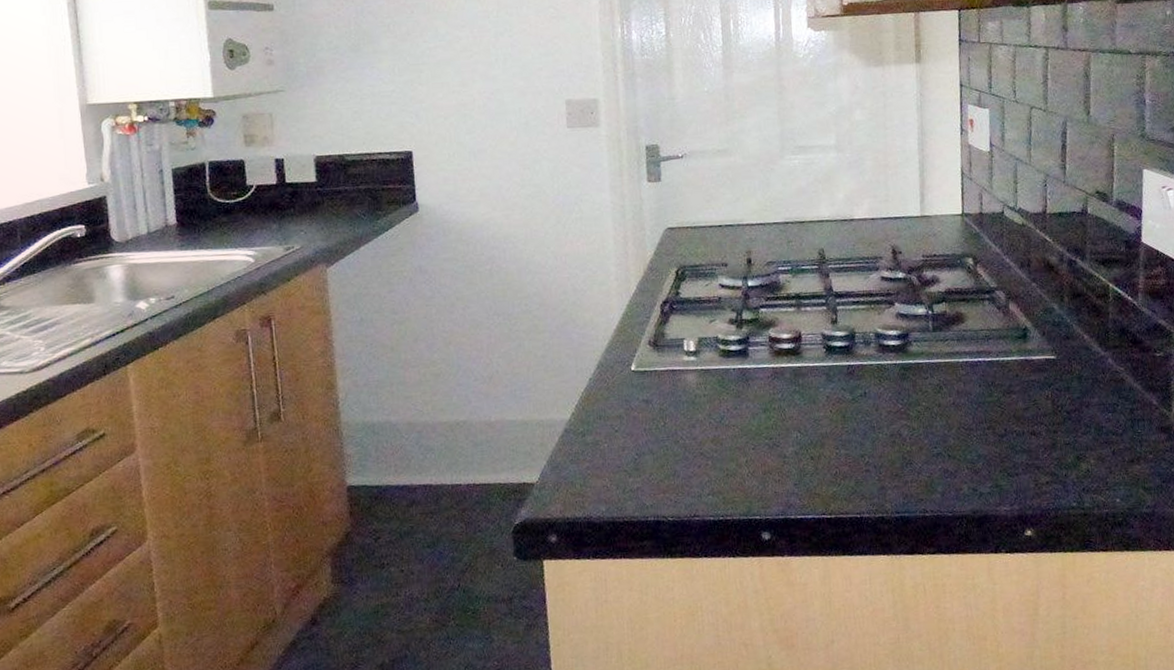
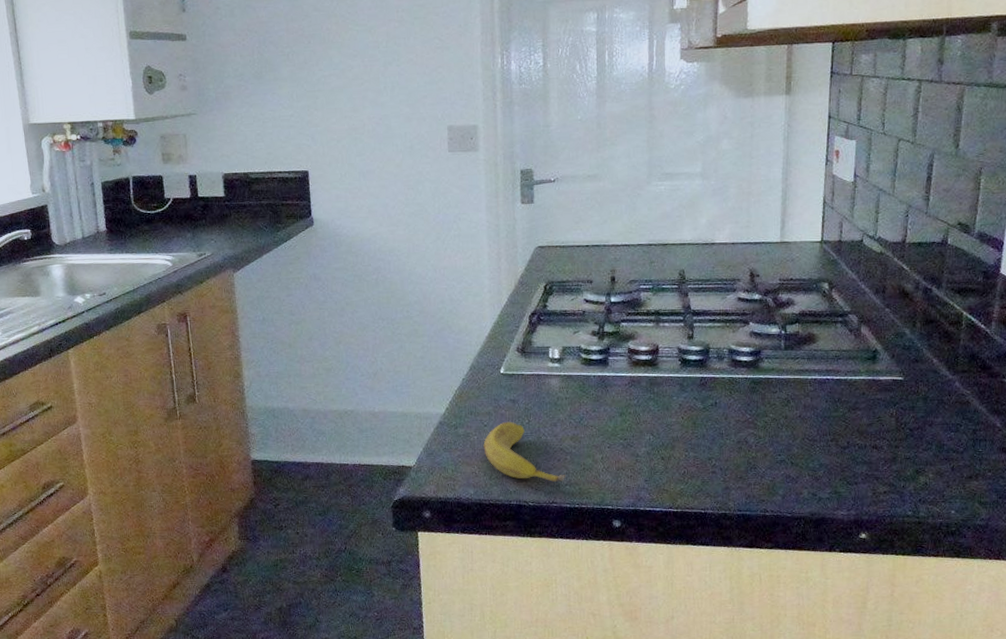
banana: none [615,424,707,492] -> present [483,421,565,482]

